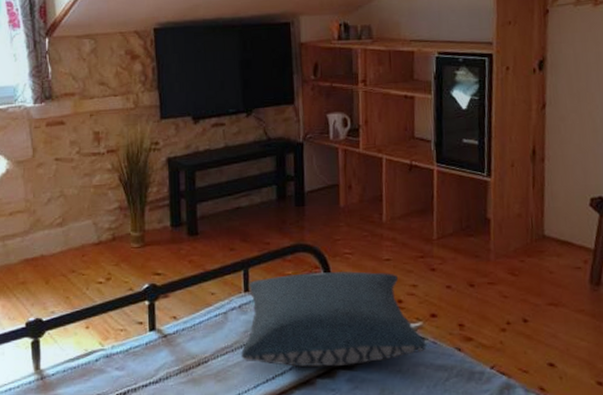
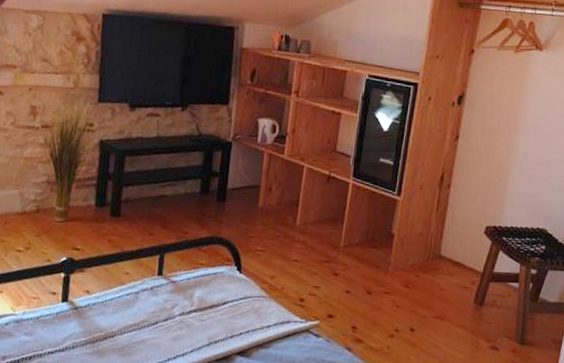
pillow: present [241,270,426,368] -> none [147,264,320,354]

